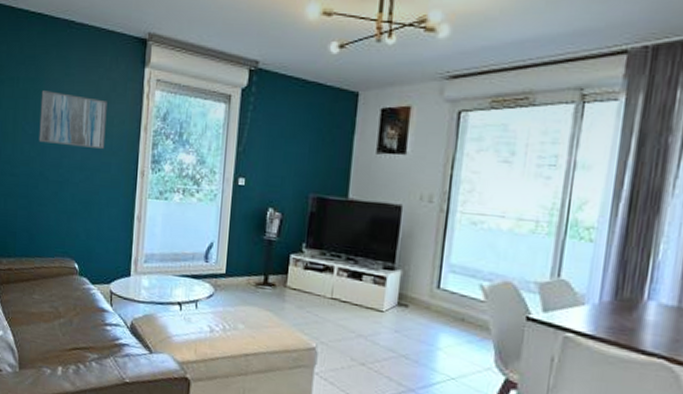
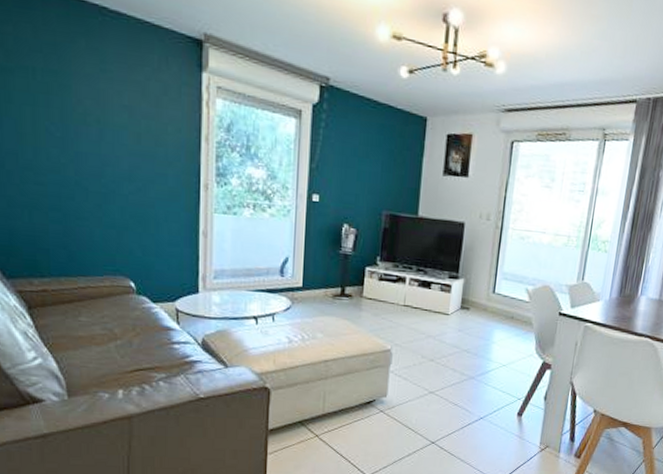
wall art: present [39,90,108,149] -> none [69,86,158,158]

